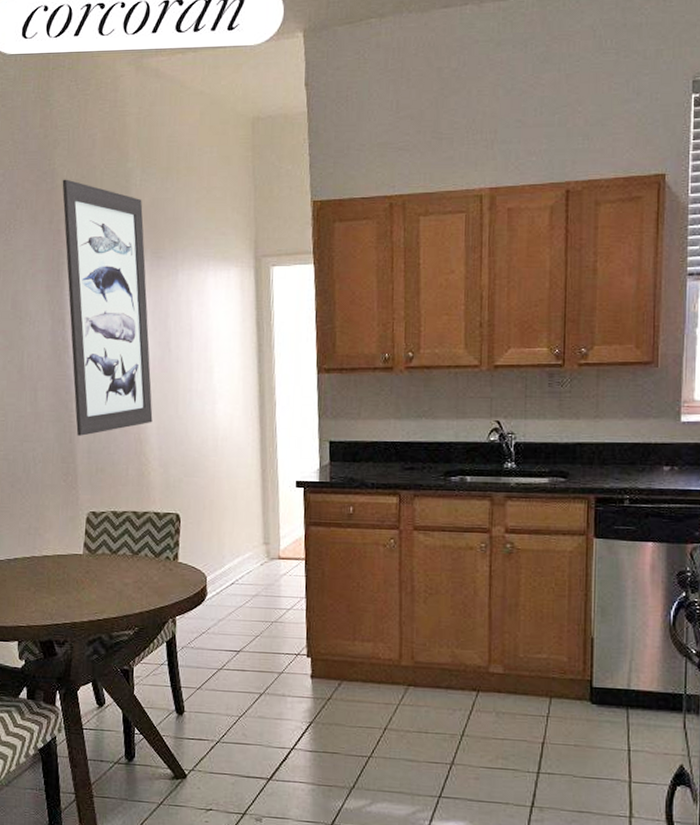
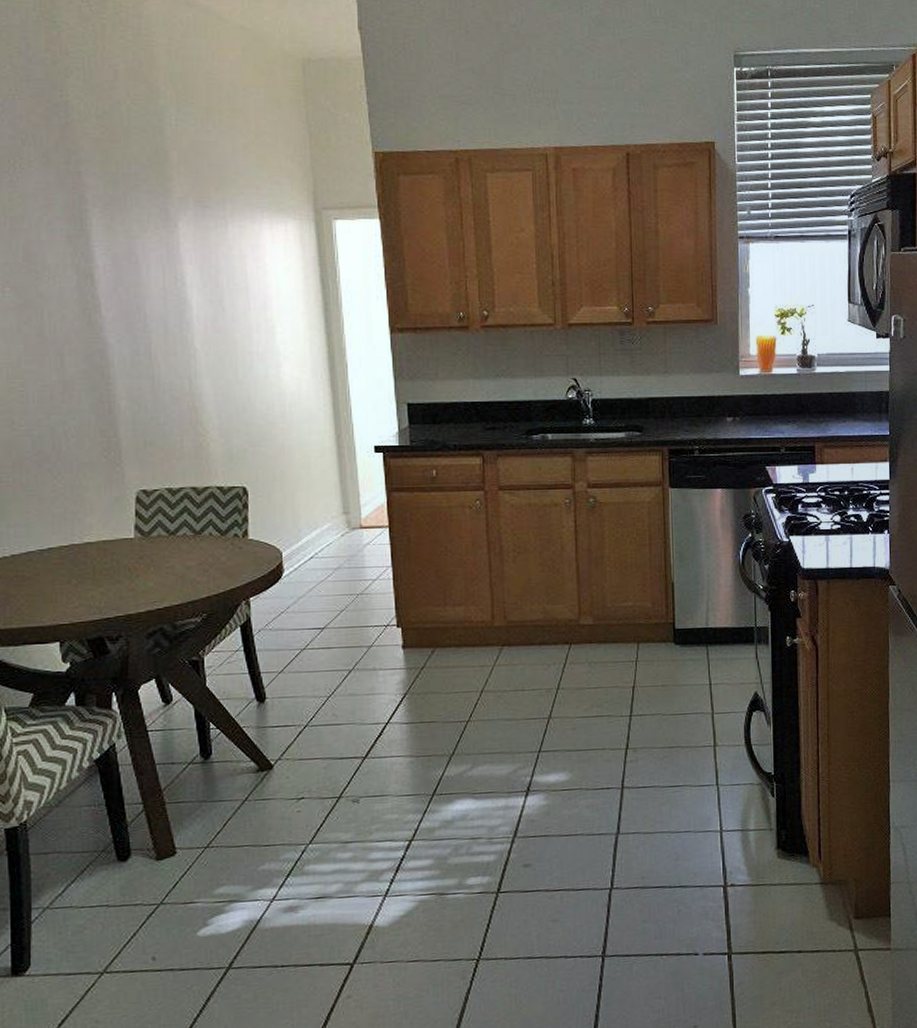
wall art: present [62,179,153,436] -> none [79,113,208,406]

